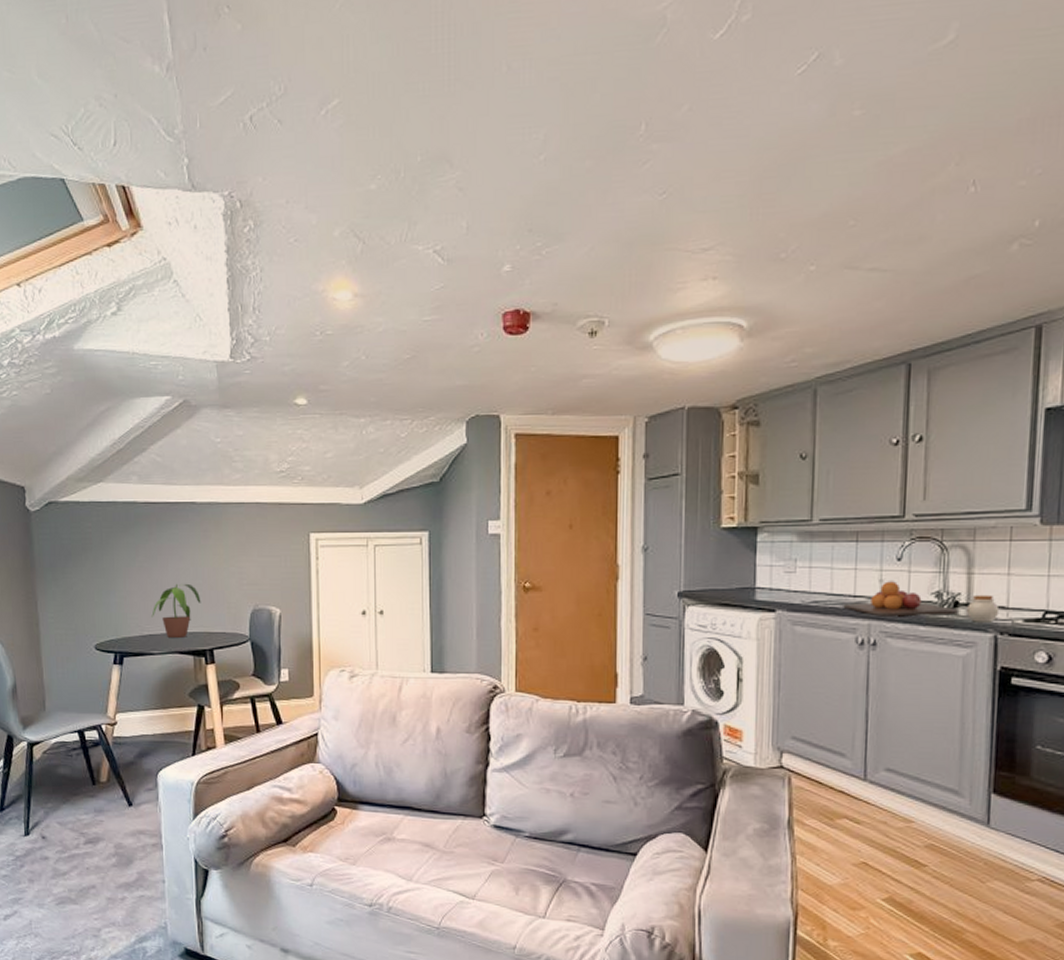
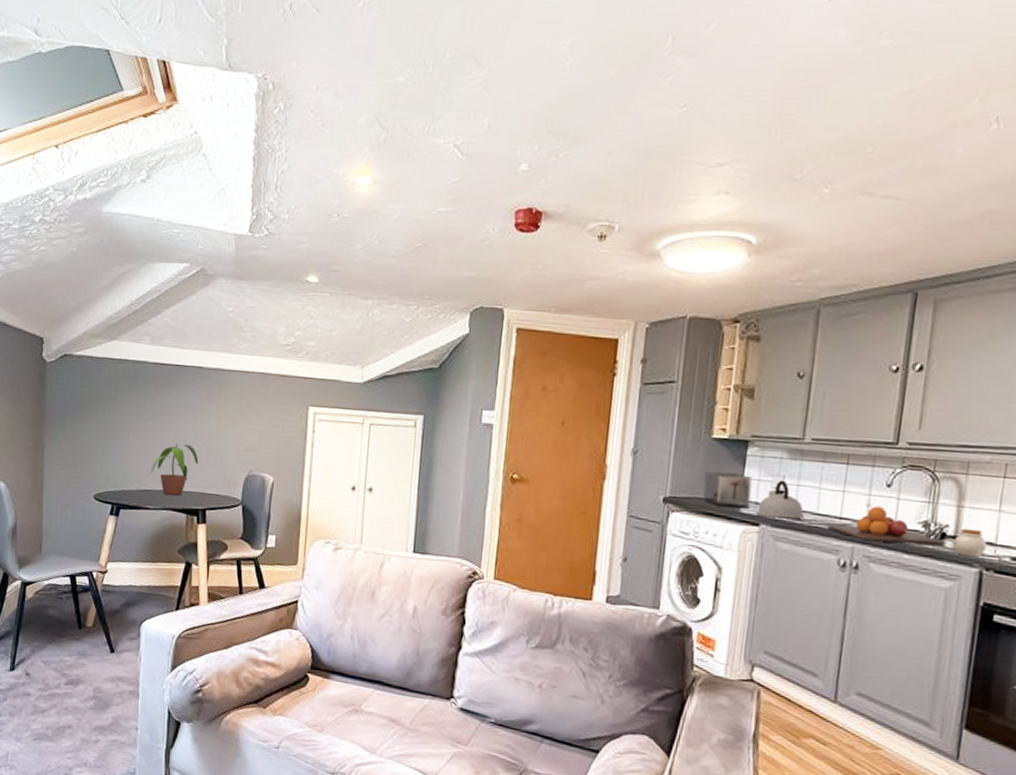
toaster: none [717,560,766,597] -> present [703,471,753,509]
kettle: none [772,563,819,602] -> present [756,480,805,520]

